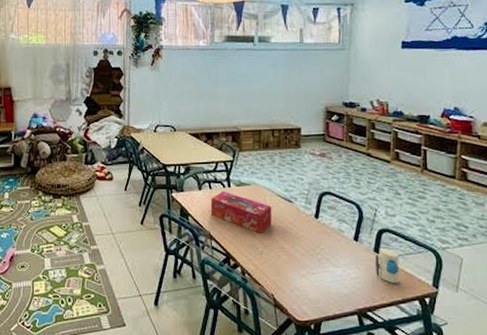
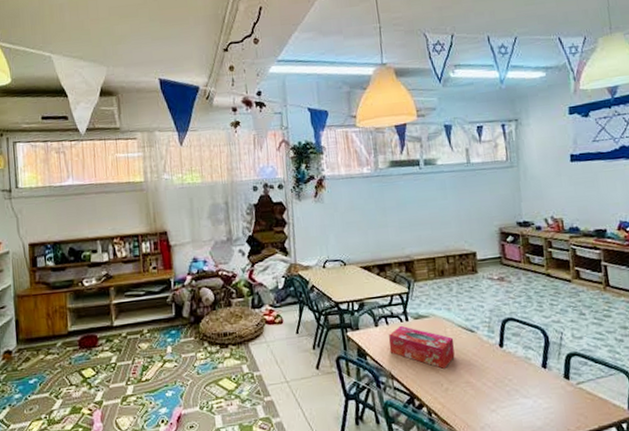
toy: present [375,247,401,283] -> none [566,372,594,411]

